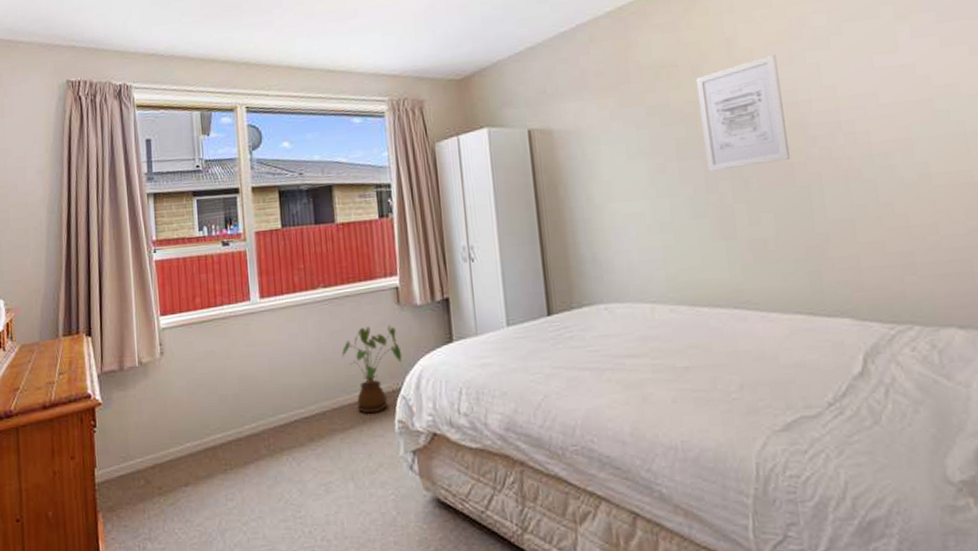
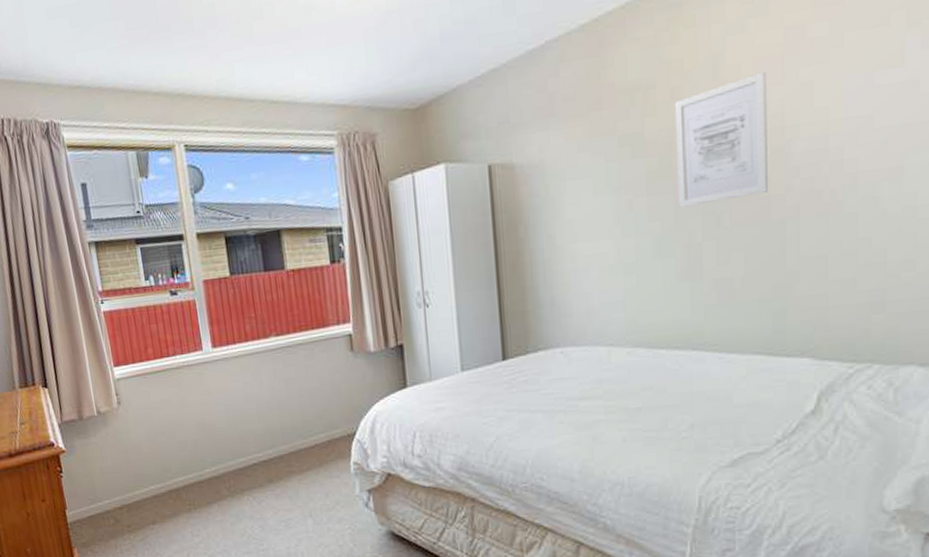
house plant: present [341,325,402,414] -> none [296,372,357,457]

